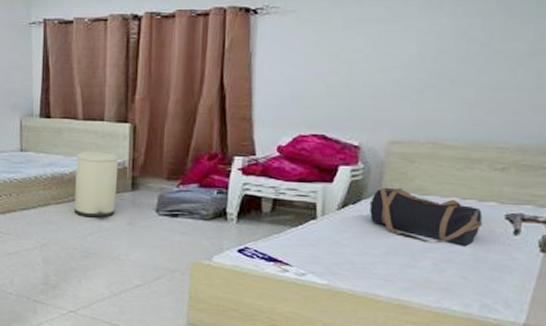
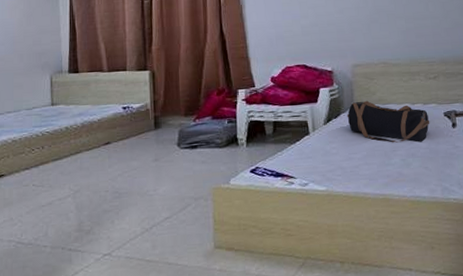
pedal bin: present [75,150,119,218] -> none [103,97,142,160]

